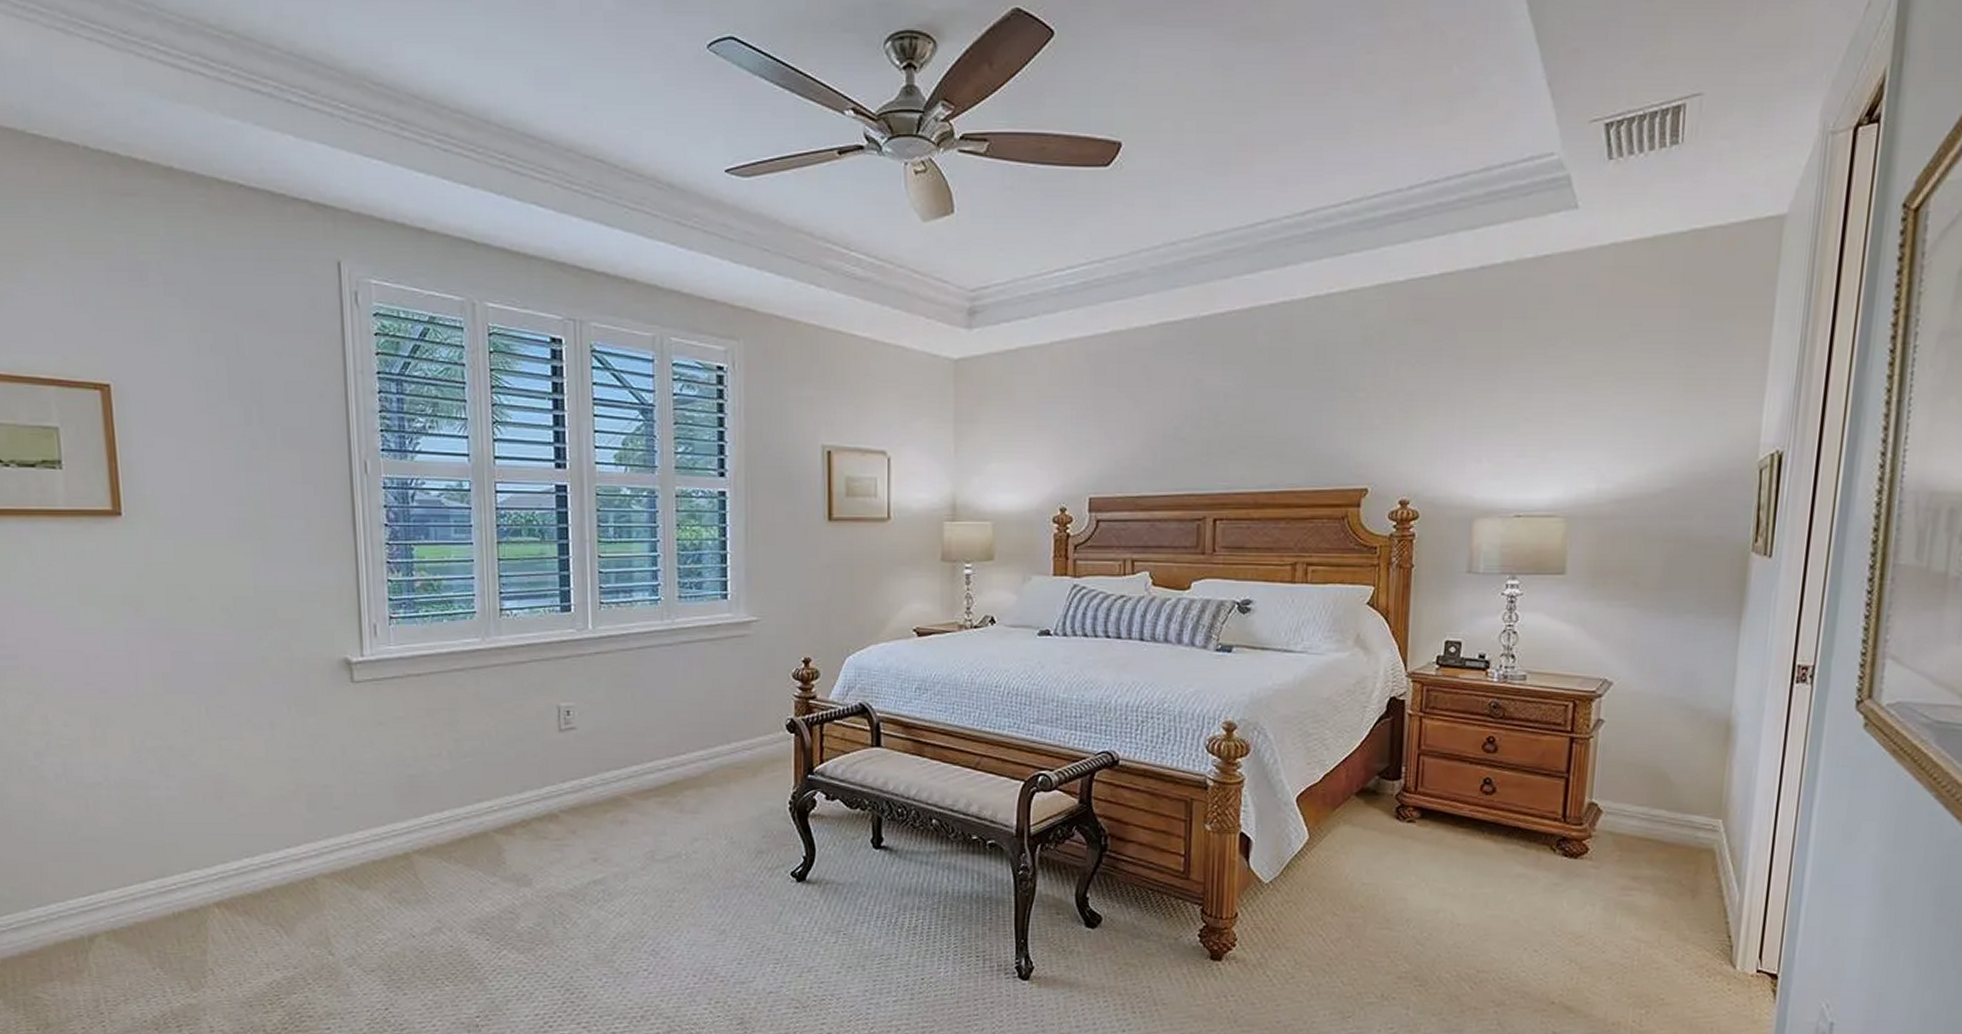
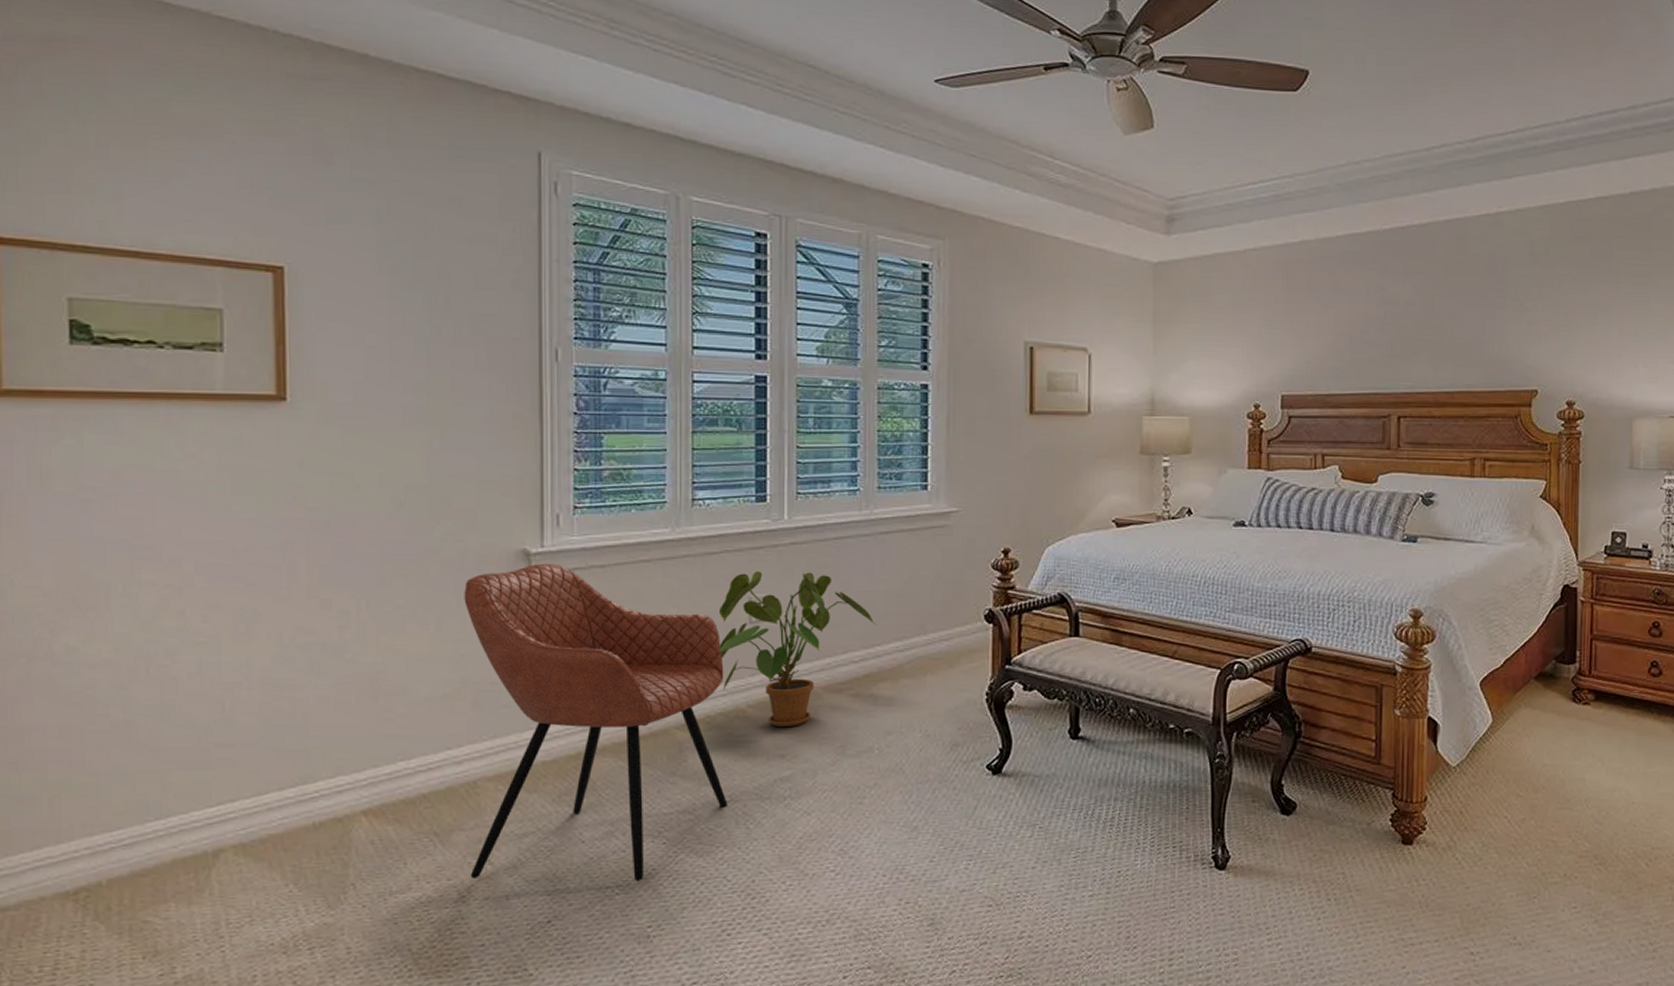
armchair: none [293,672,546,974] -> present [464,563,728,881]
house plant: none [530,679,681,831] -> present [719,570,877,726]

